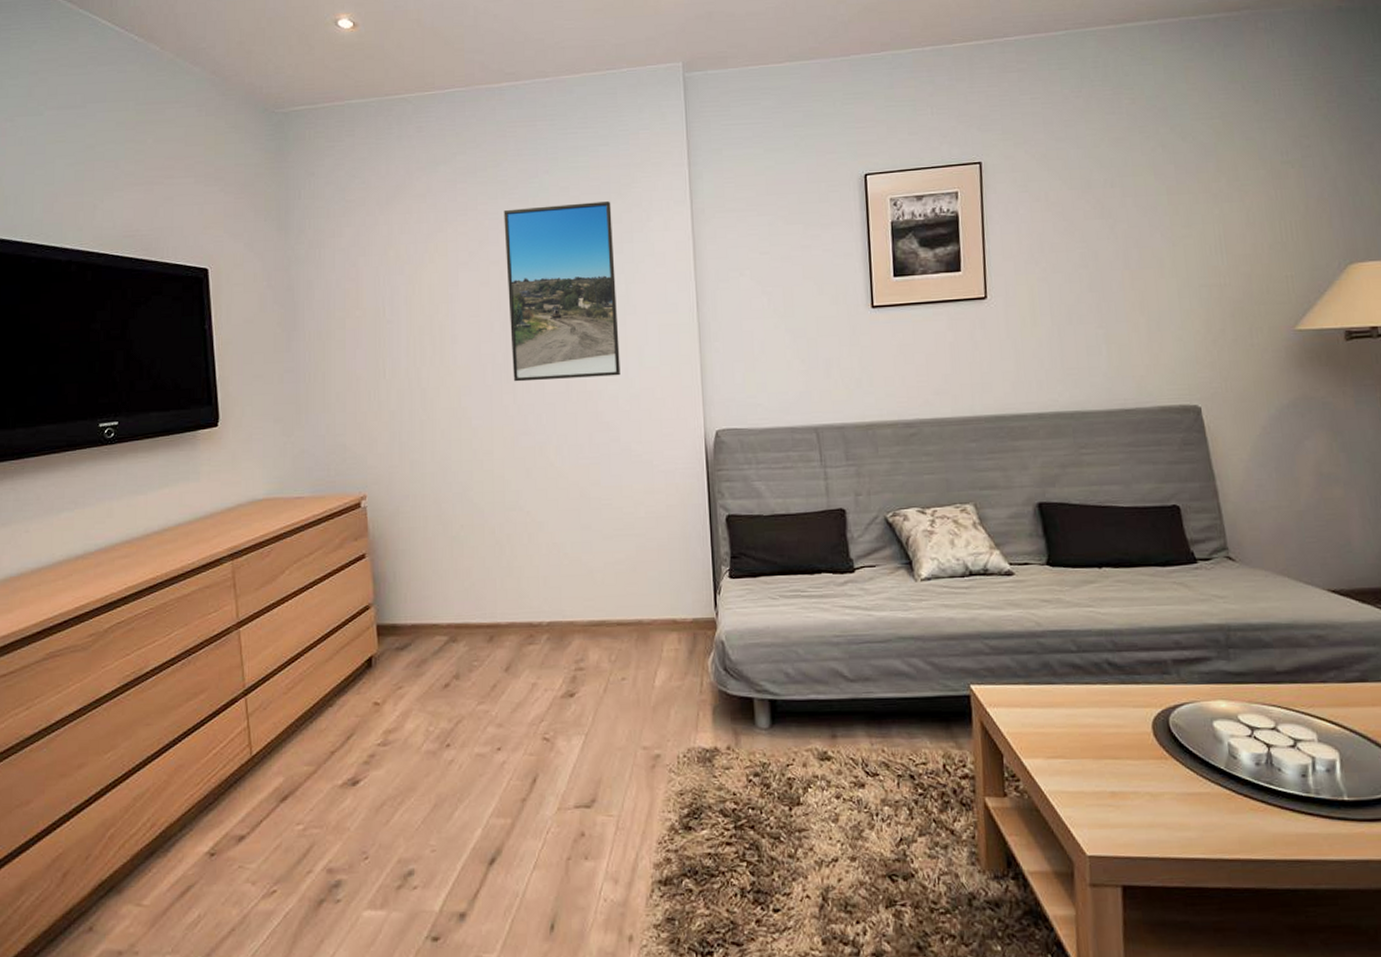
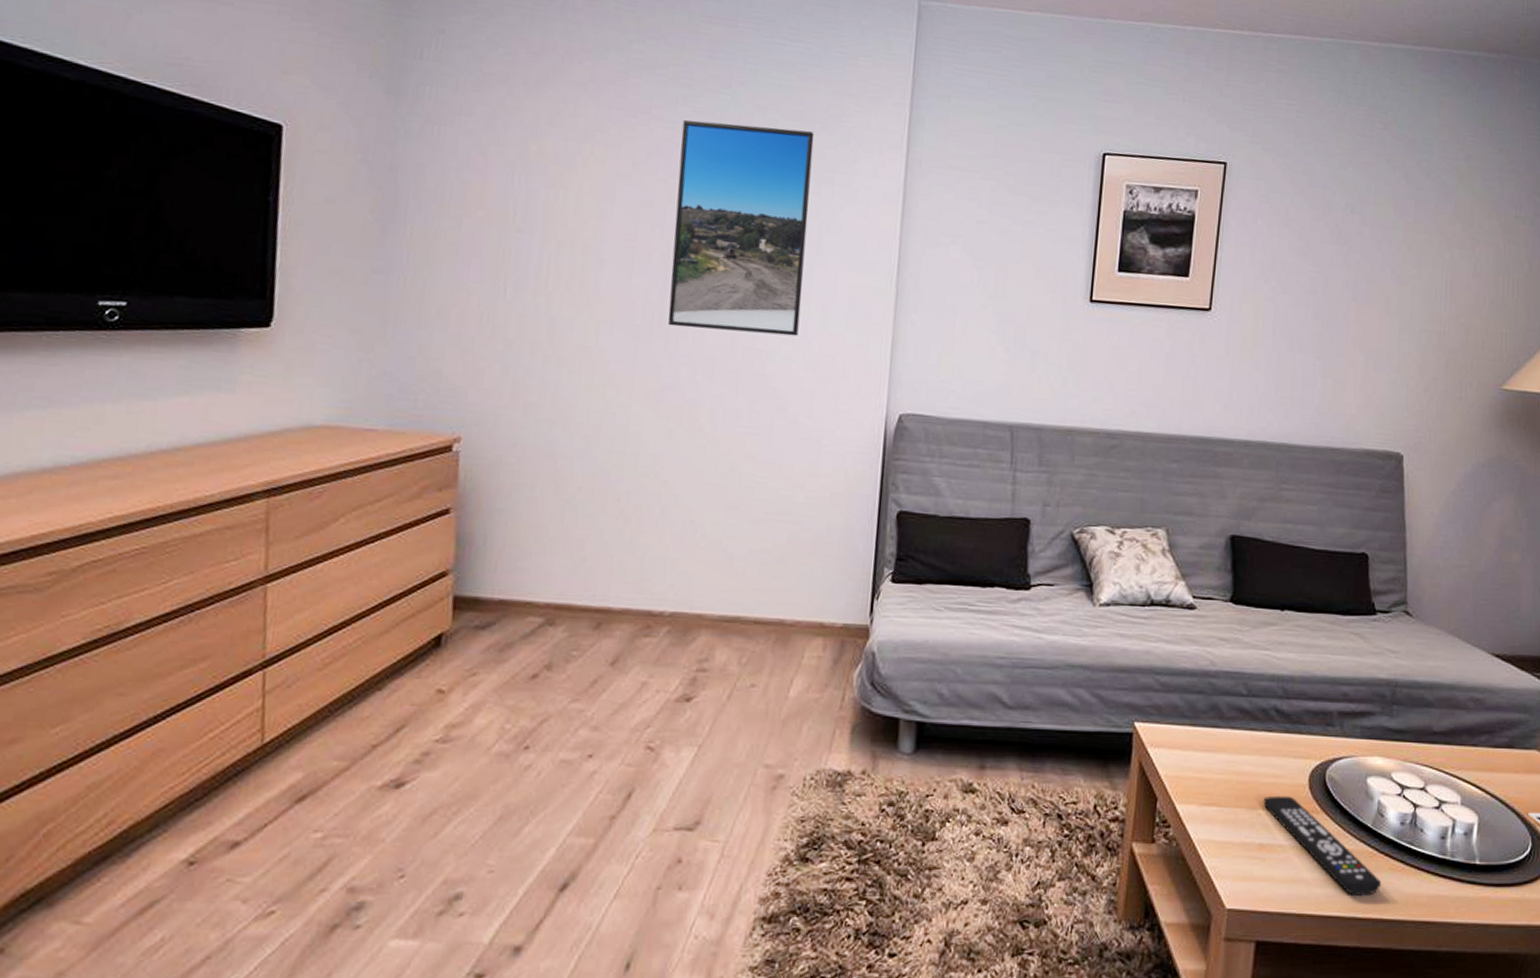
remote control: none [1108,744,1245,837] -> present [1263,795,1382,896]

